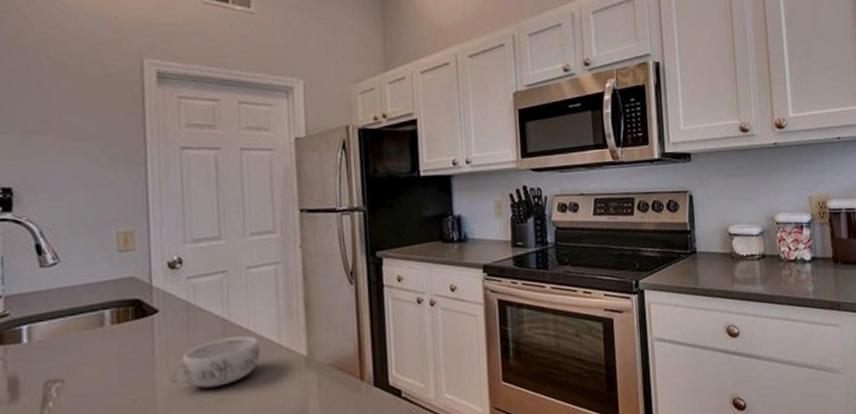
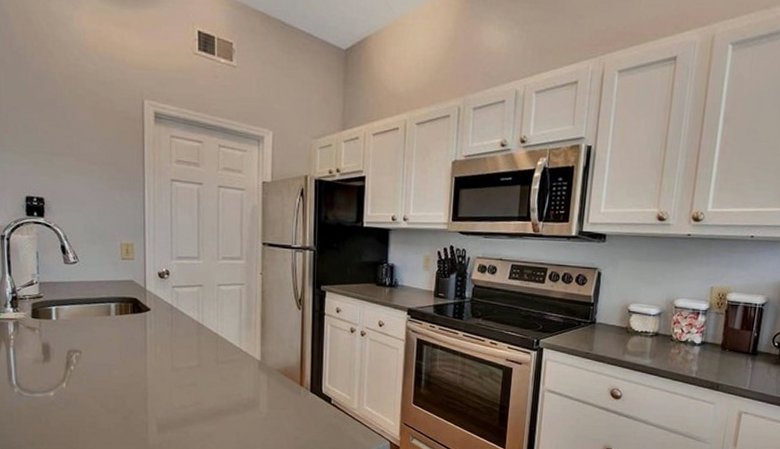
decorative bowl: present [168,335,261,388] -> none [156,337,225,374]

